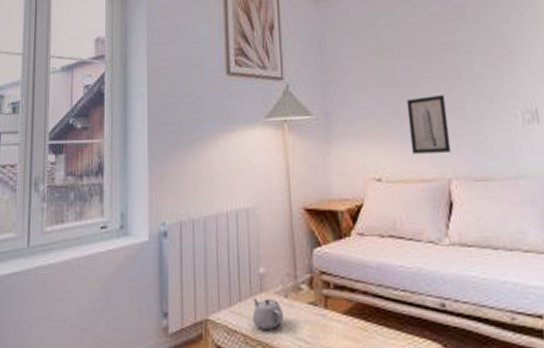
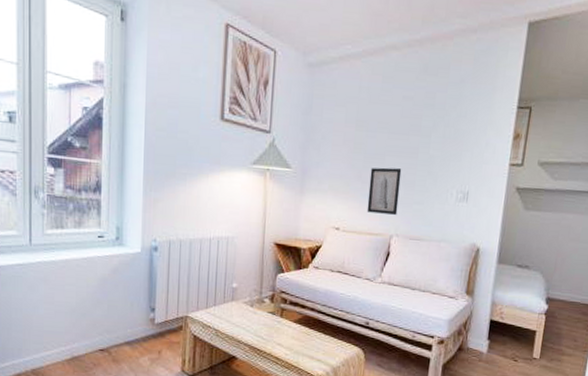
teapot: present [251,297,283,329] -> none [223,304,248,328]

